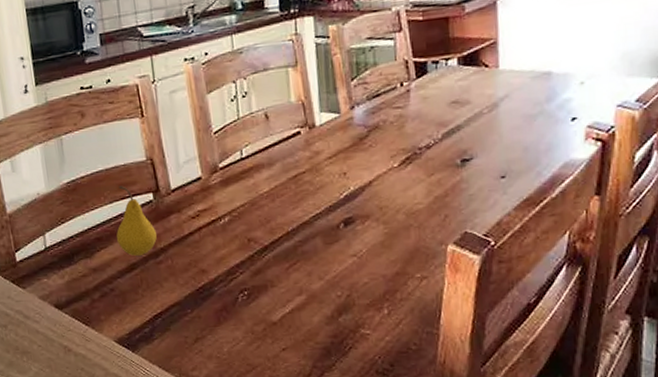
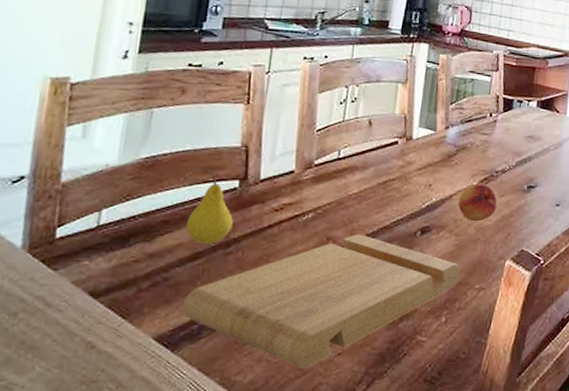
cutting board: none [131,232,397,364] -> present [181,234,461,369]
fruit: none [380,163,427,207] -> present [458,182,498,222]

